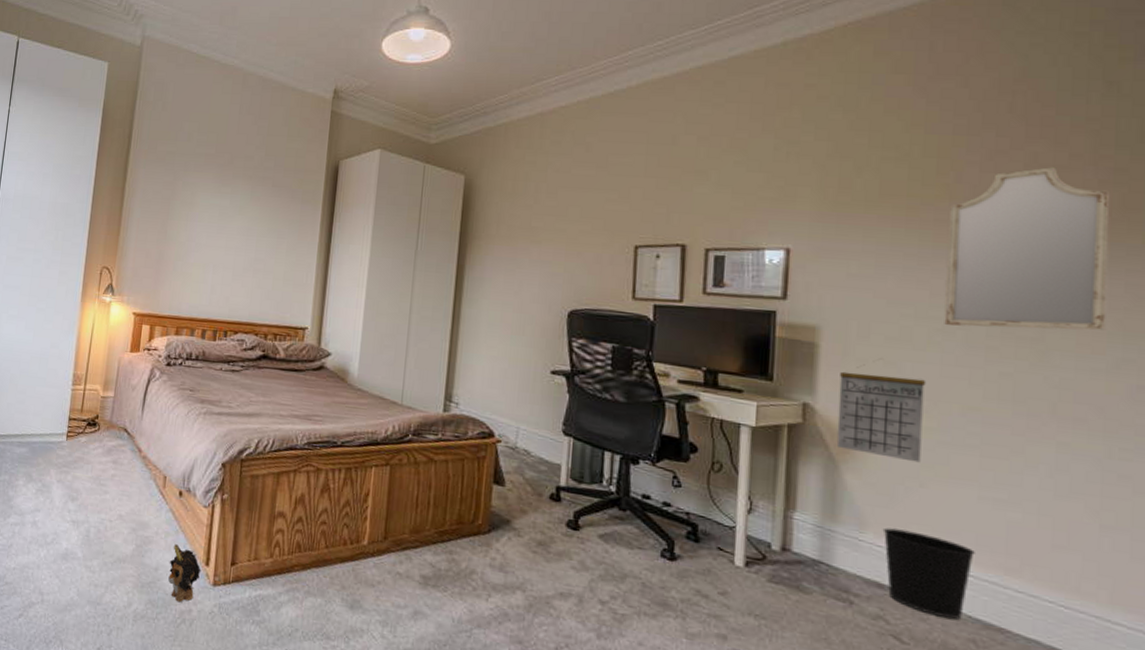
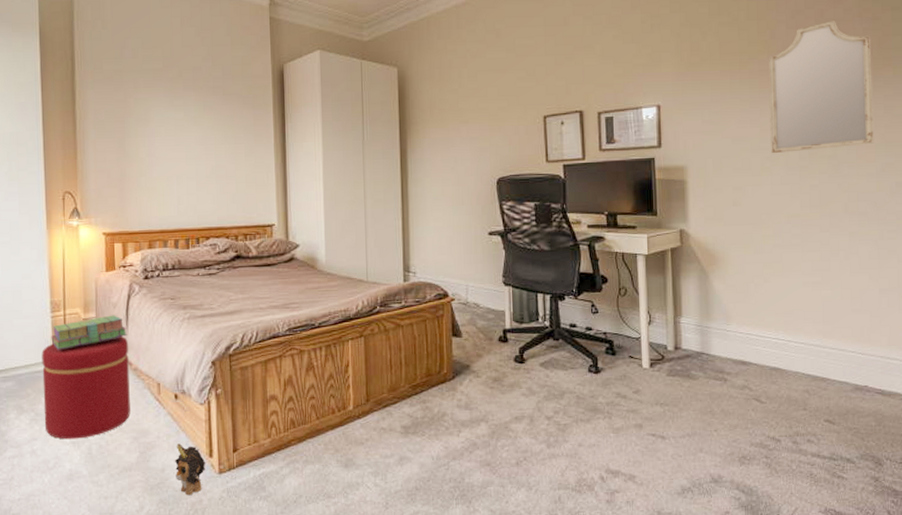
ottoman: none [49,416,141,519] -> present [41,335,130,440]
stack of books: none [68,397,142,425] -> present [51,315,128,350]
calendar: present [836,364,927,463] -> none [704,192,763,264]
wastebasket: present [882,528,975,620] -> none [742,317,803,378]

